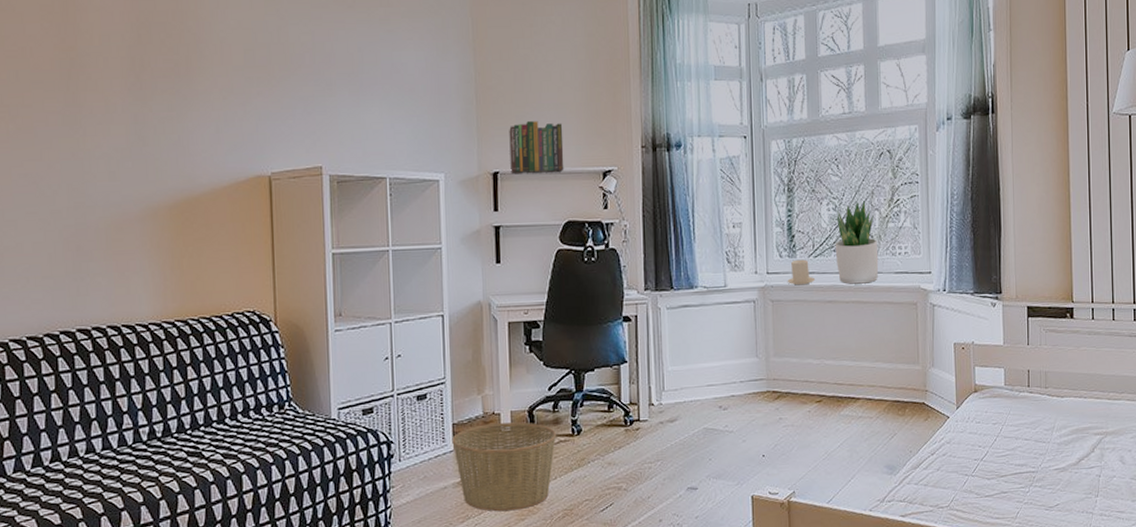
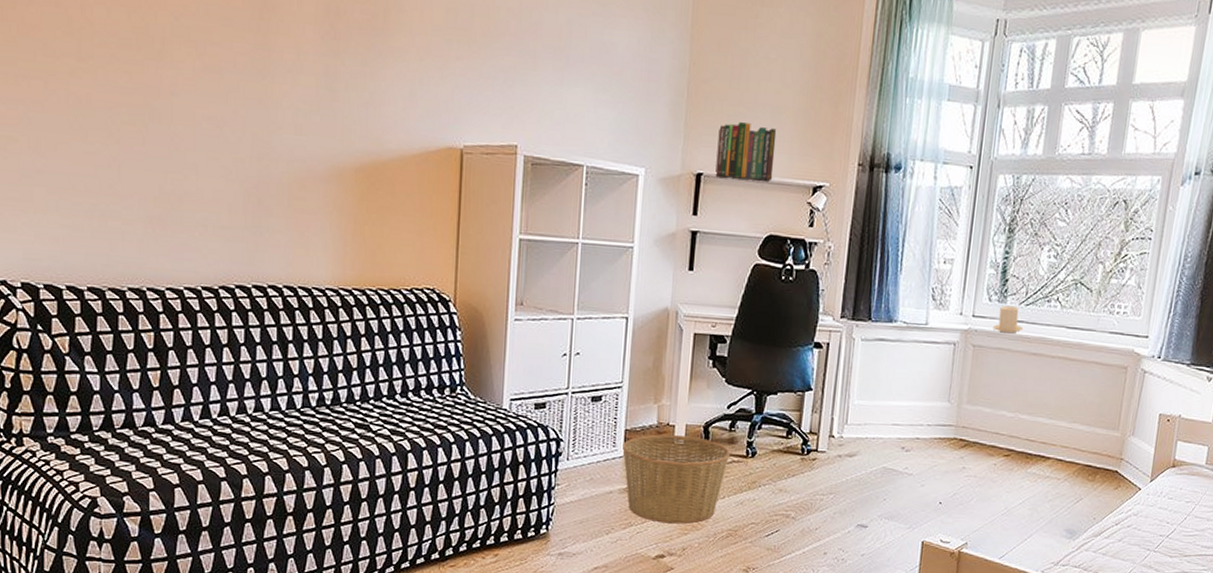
planter: present [835,201,879,284] -> none [1048,251,1097,340]

